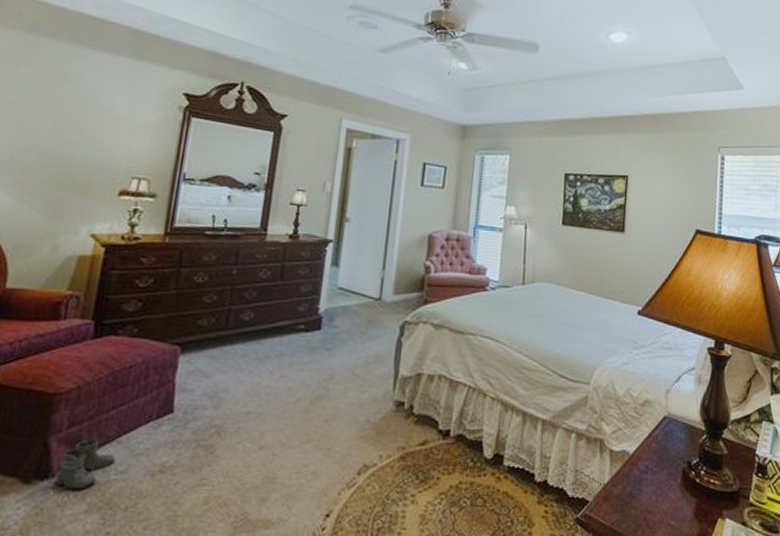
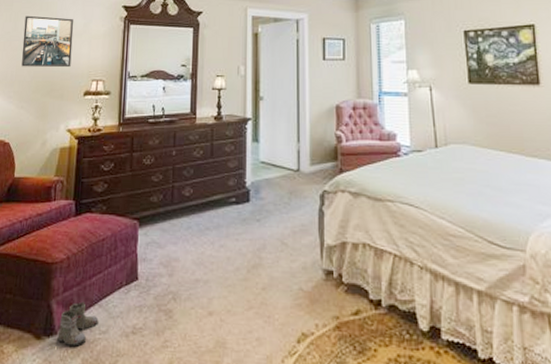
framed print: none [28,85,112,159] -> present [21,15,74,68]

